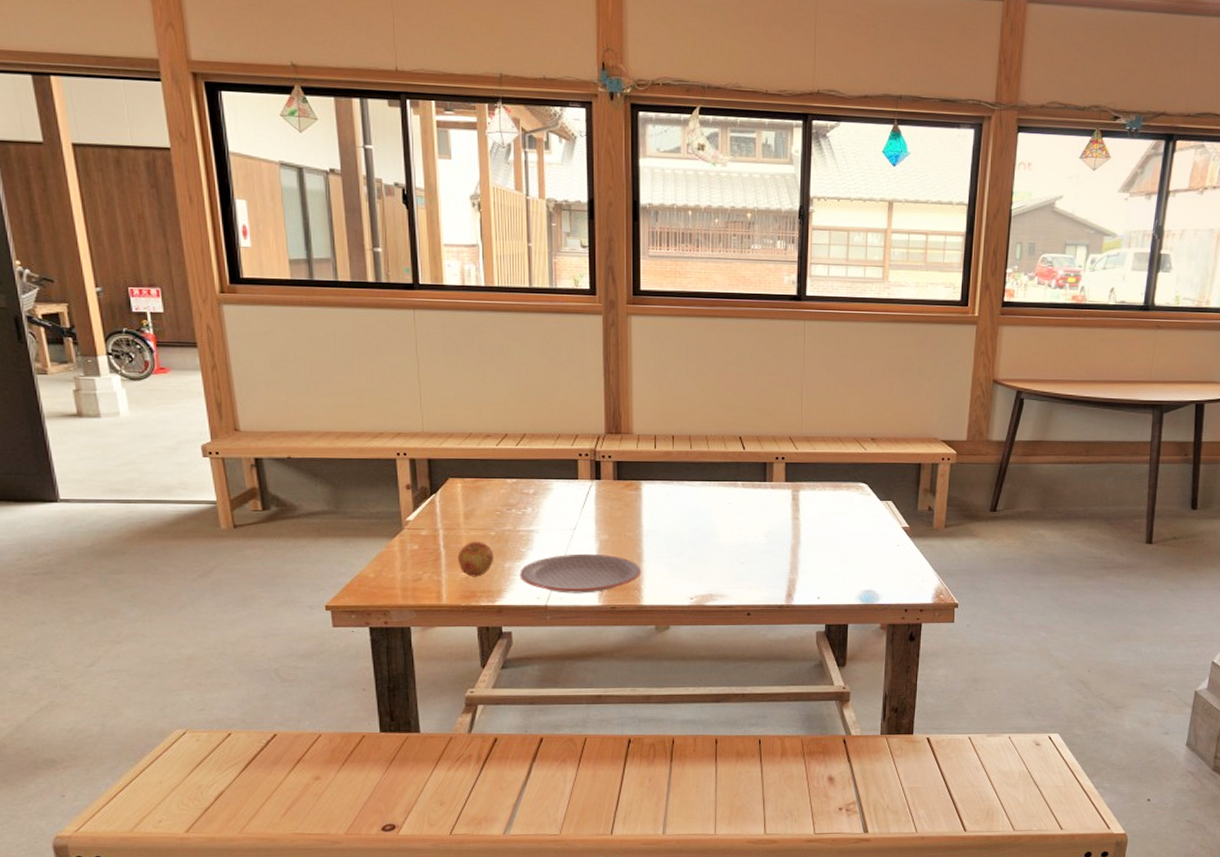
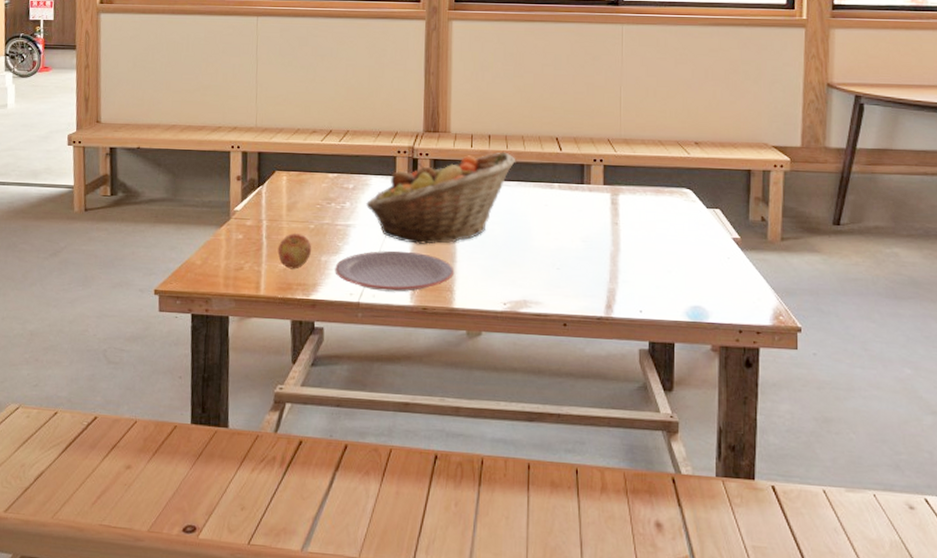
fruit basket: none [547,452,700,547] -> present [365,152,516,245]

